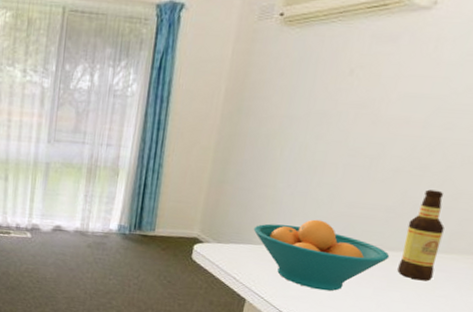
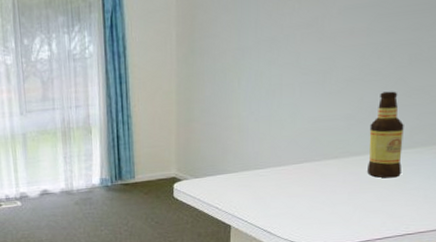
fruit bowl: present [253,219,390,292] -> none [226,139,358,205]

